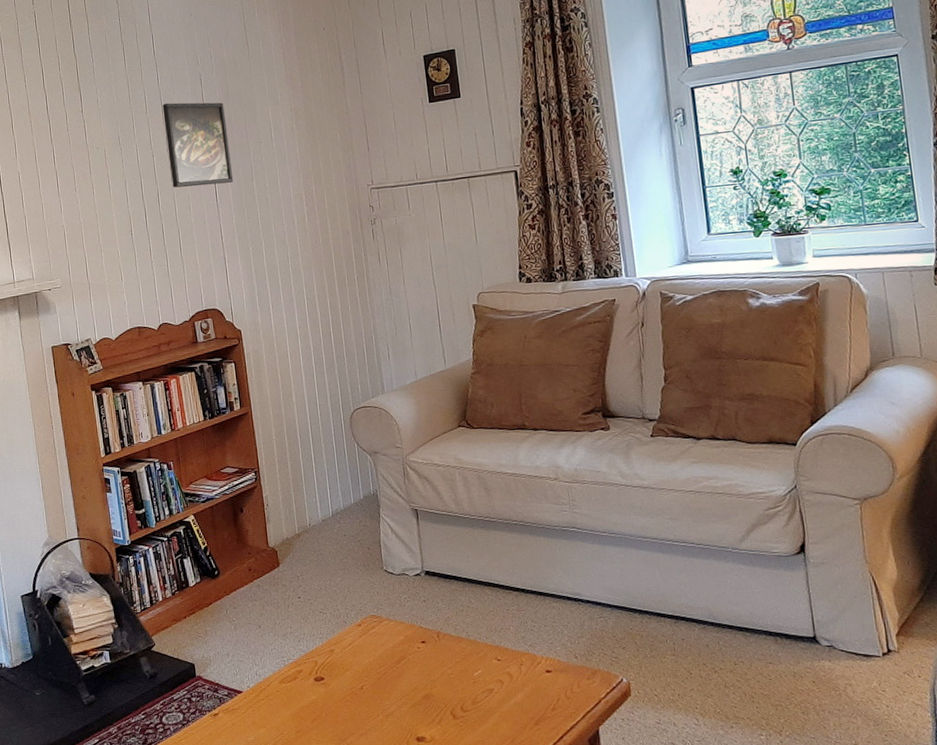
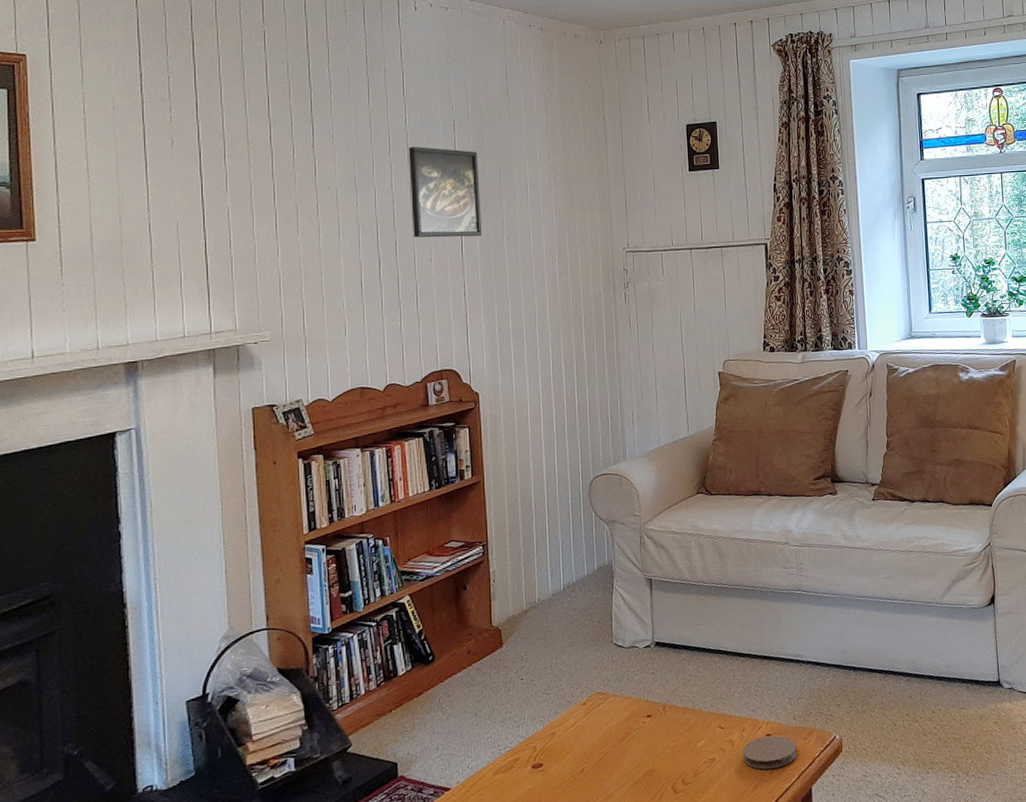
coaster: none [521,672,581,705] -> present [742,735,797,769]

